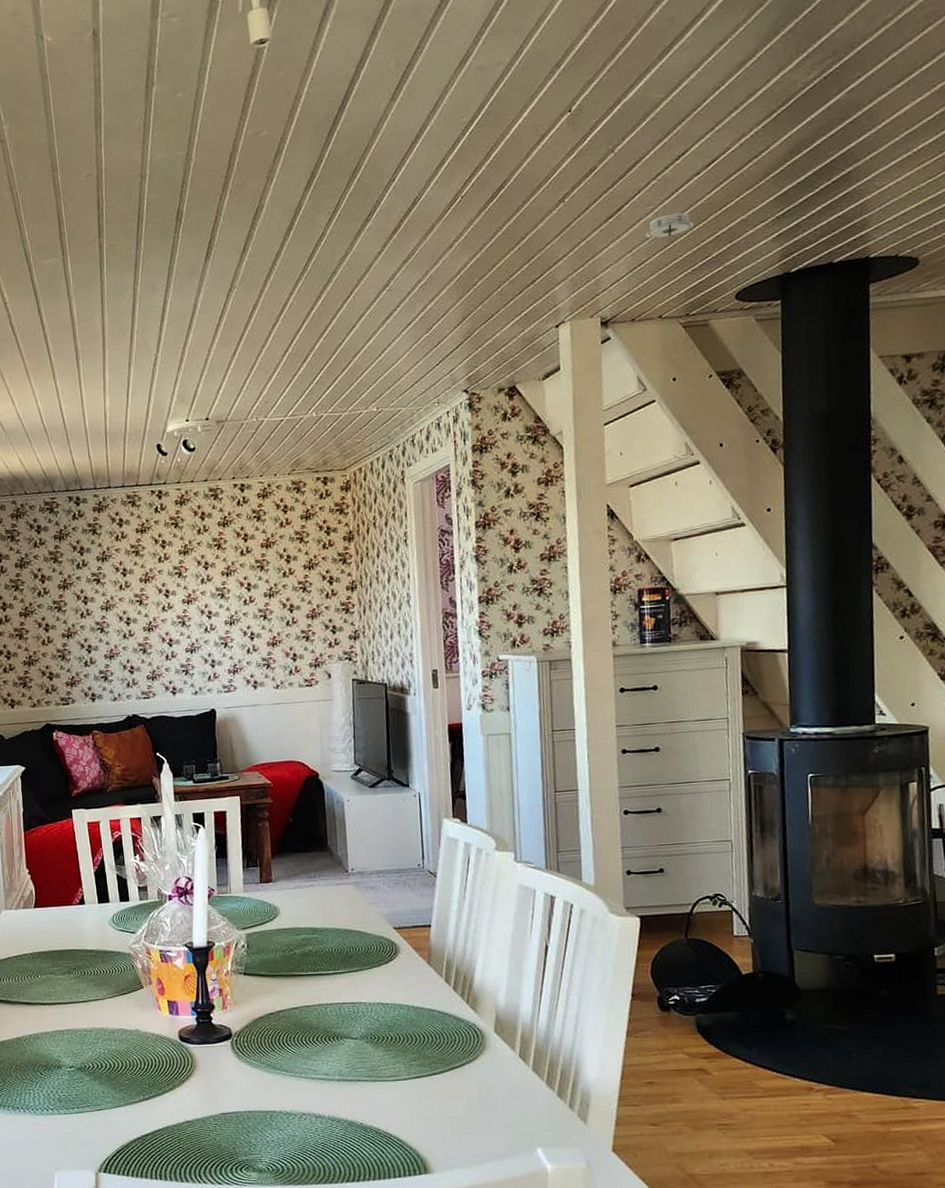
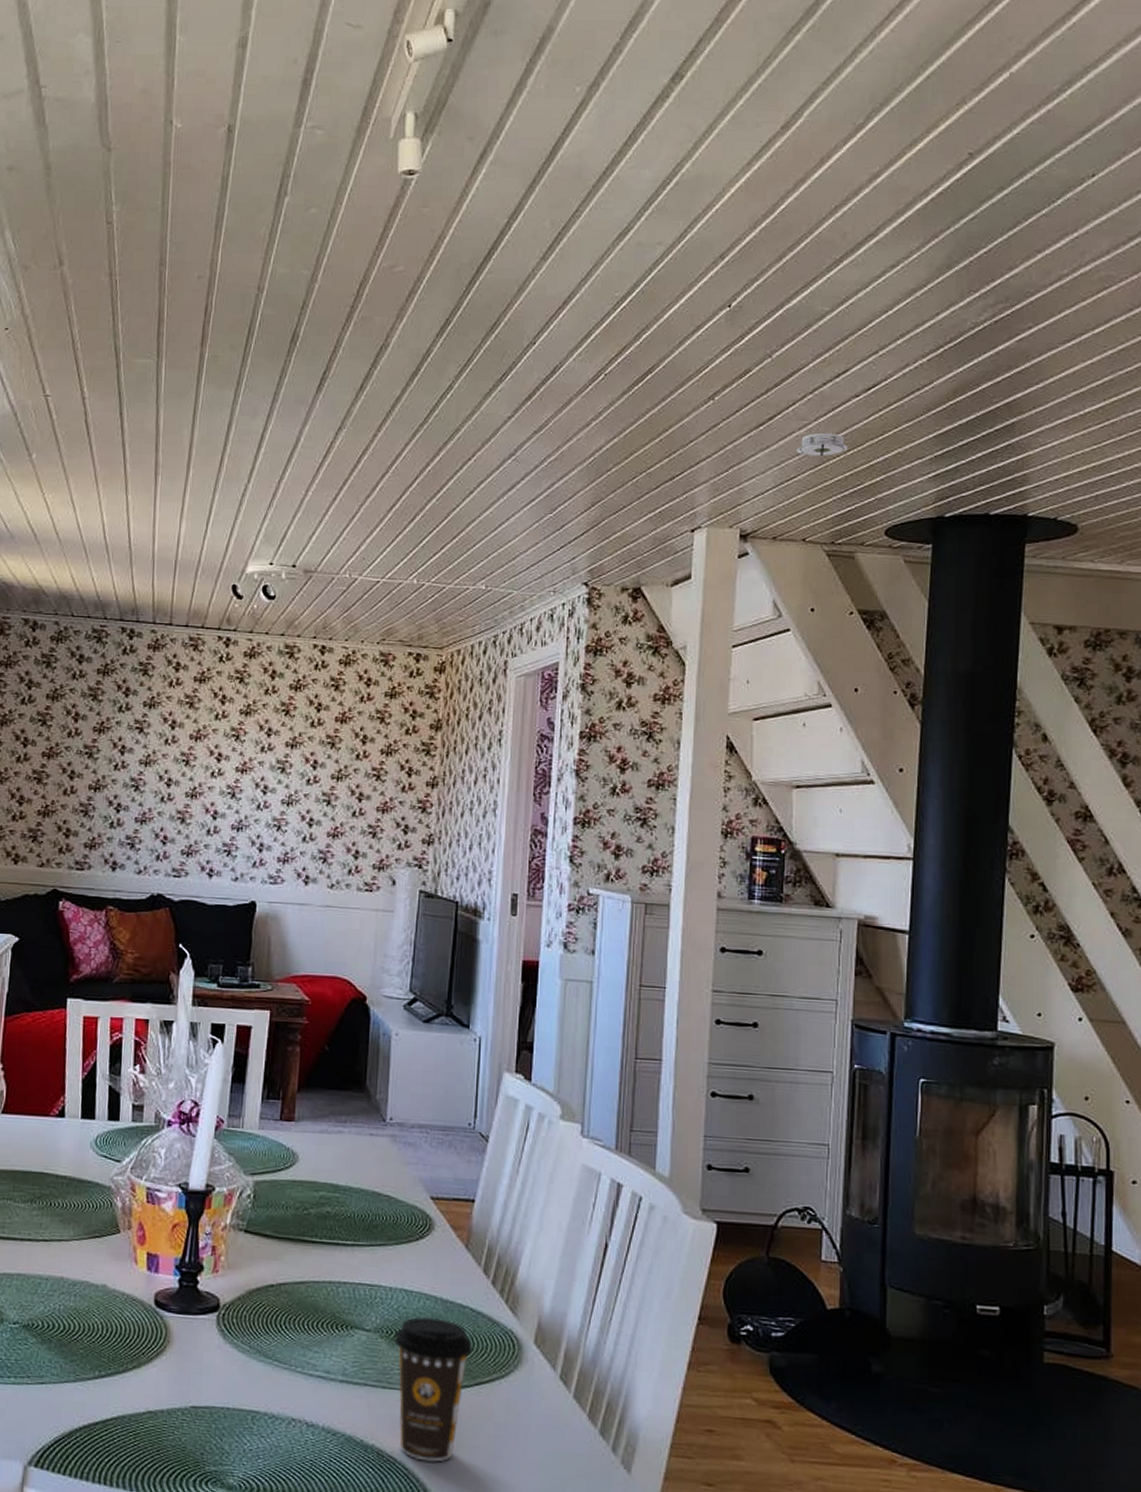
coffee cup: none [378,1022,444,1133] -> present [394,1316,473,1462]

